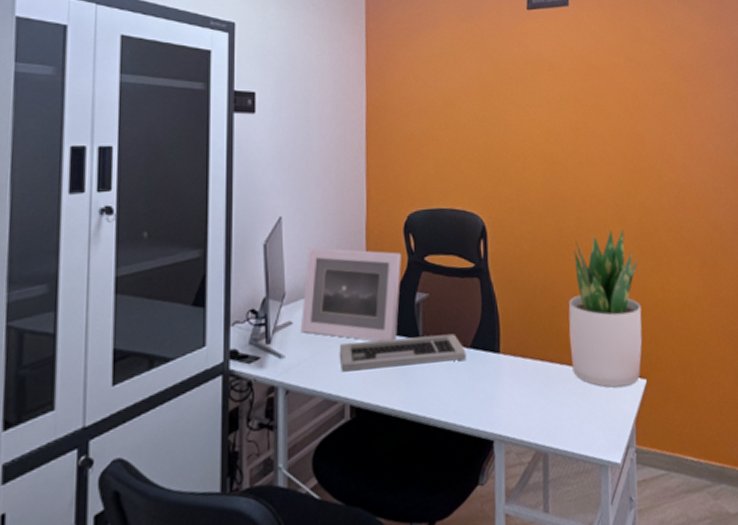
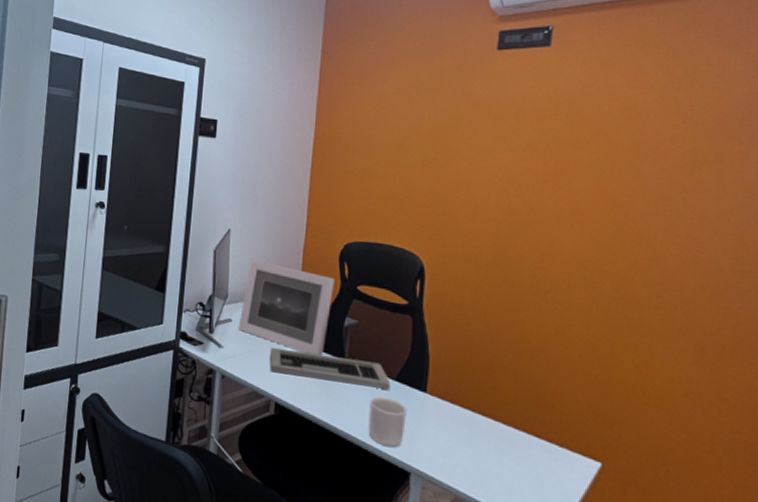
mug: none [448,368,485,421] -> present [368,397,407,448]
planter: present [568,230,643,388] -> none [507,295,608,464]

